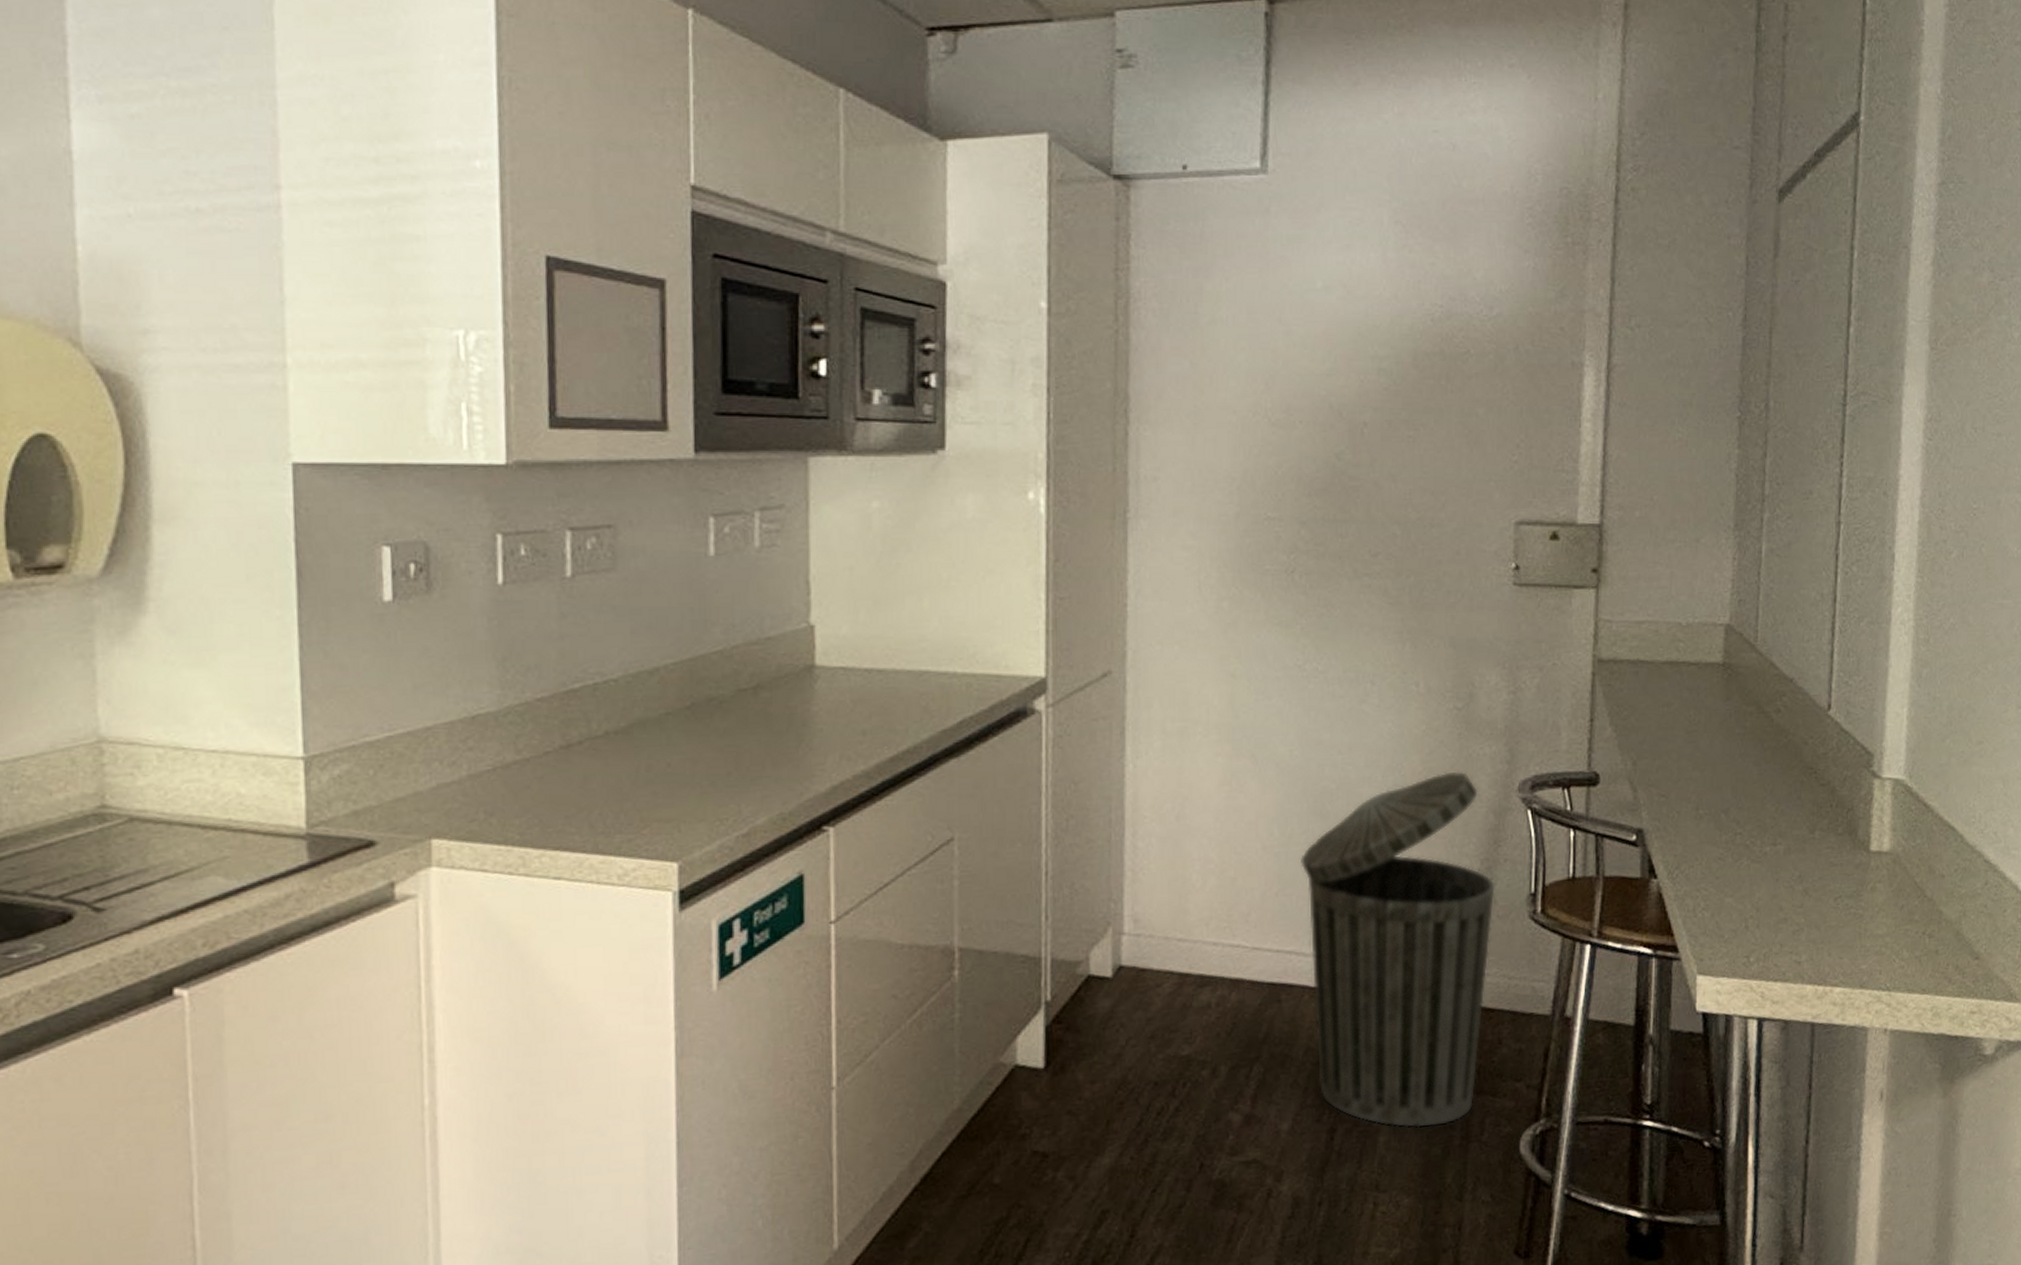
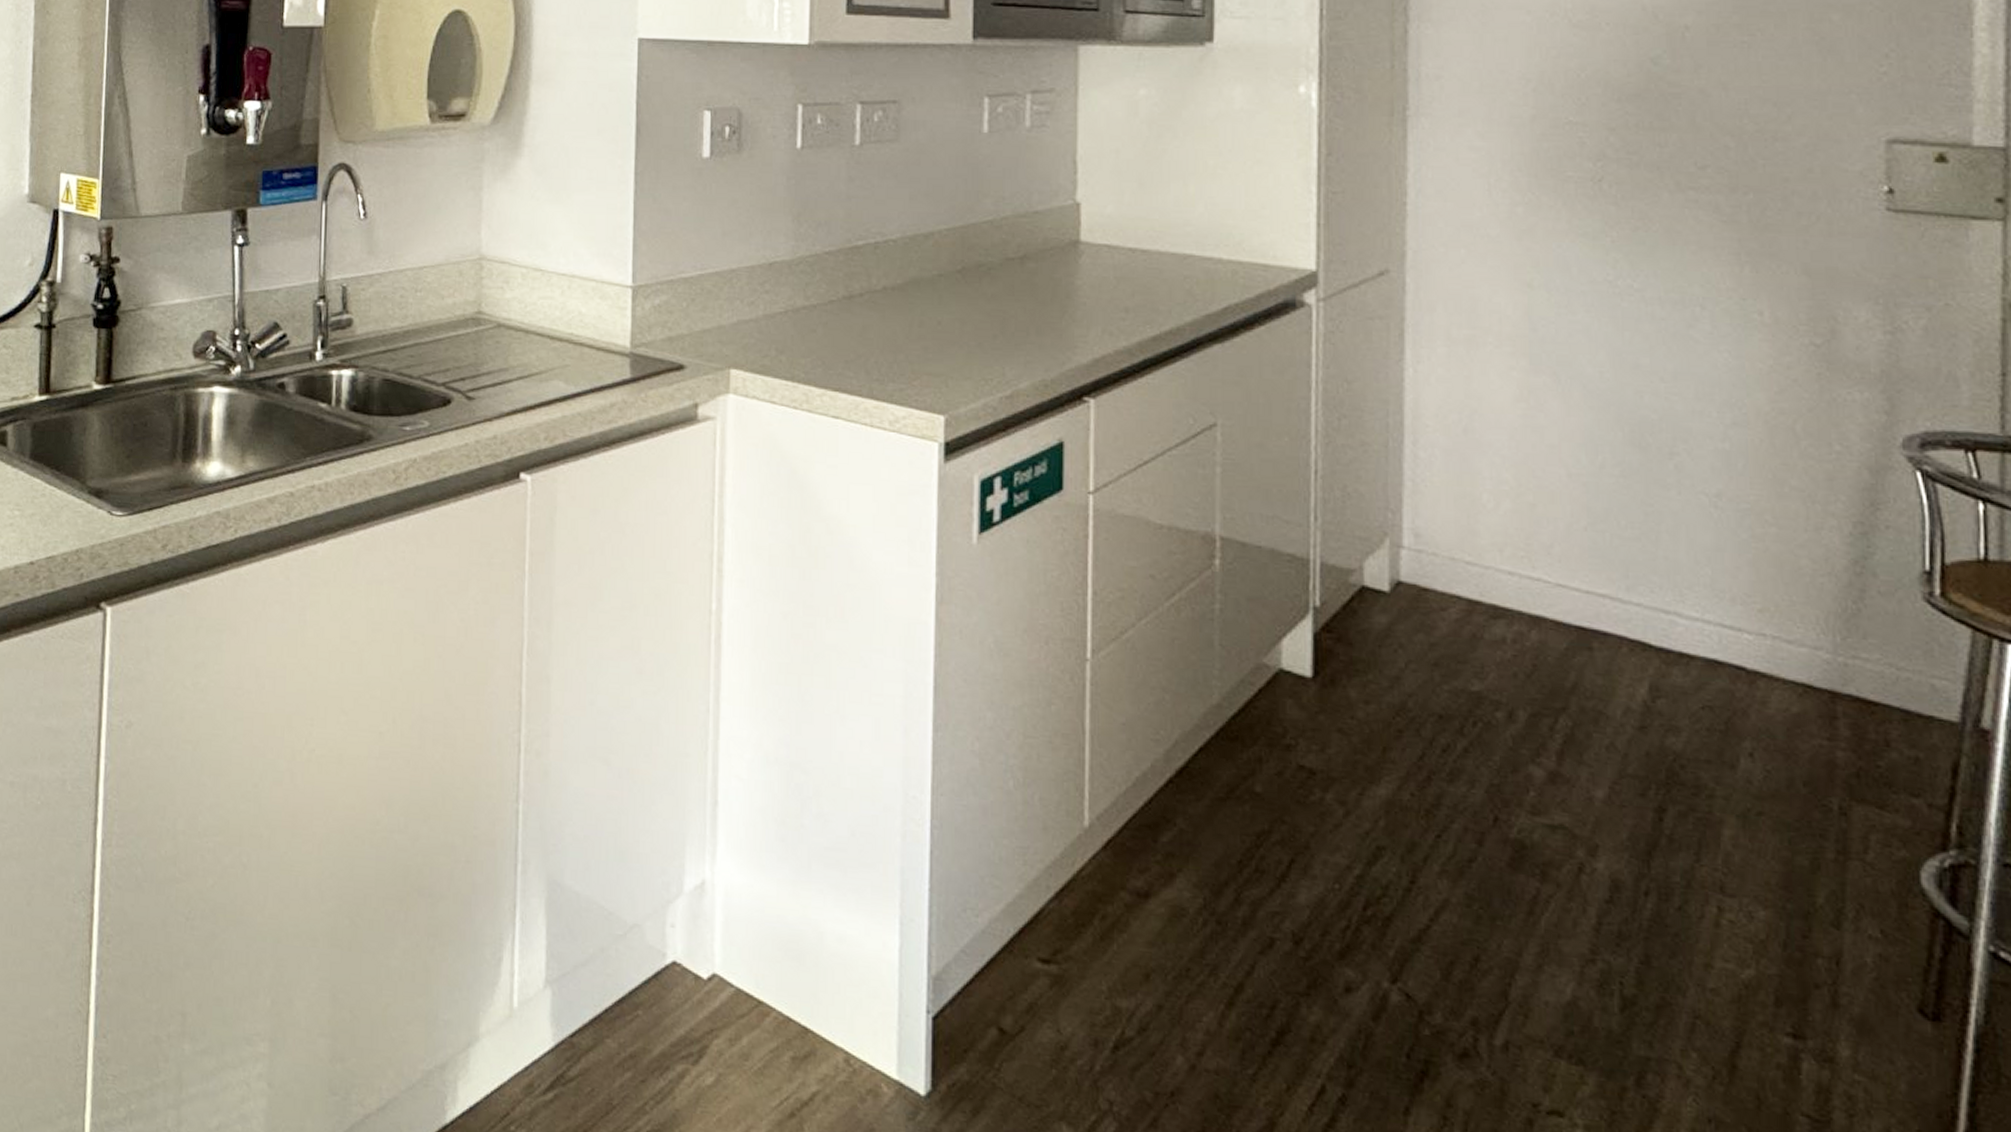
trash can: present [1300,771,1495,1128] -> none [1615,415,1874,831]

